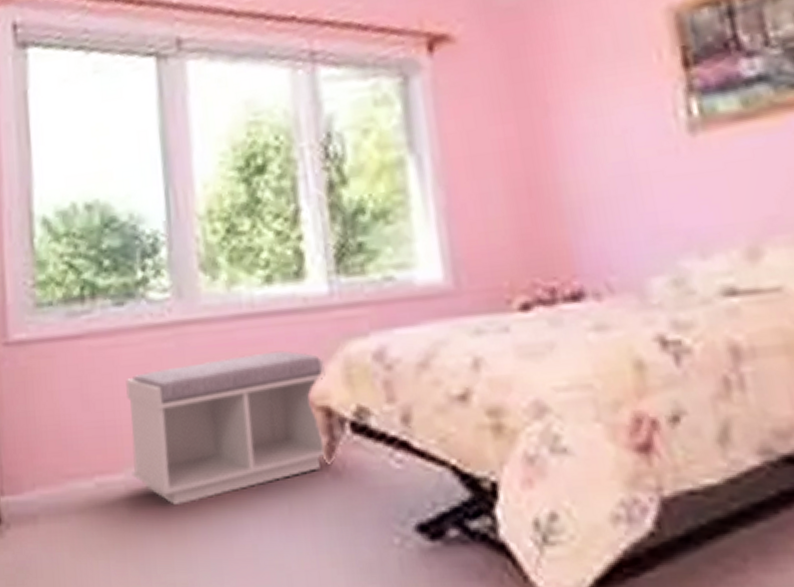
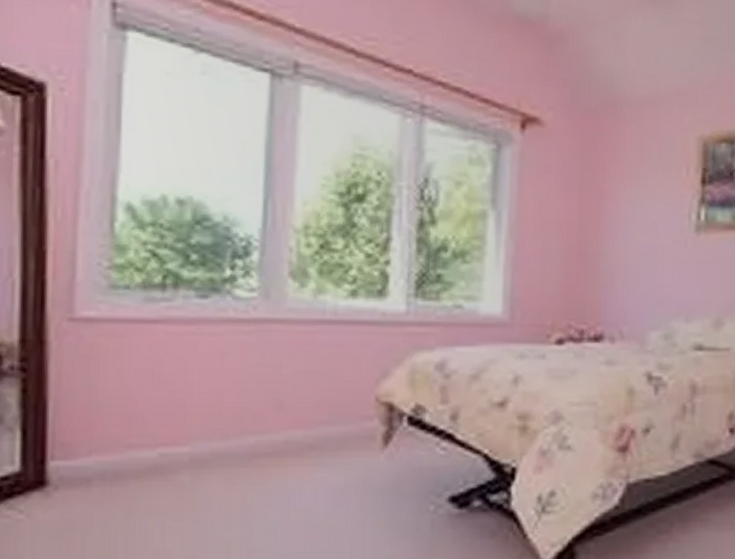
bench: present [126,350,325,505] -> none [198,354,394,475]

